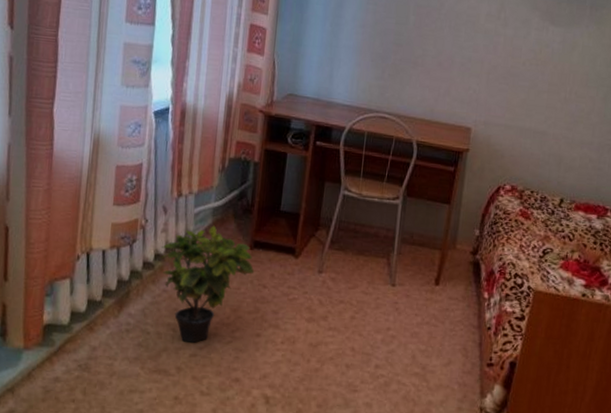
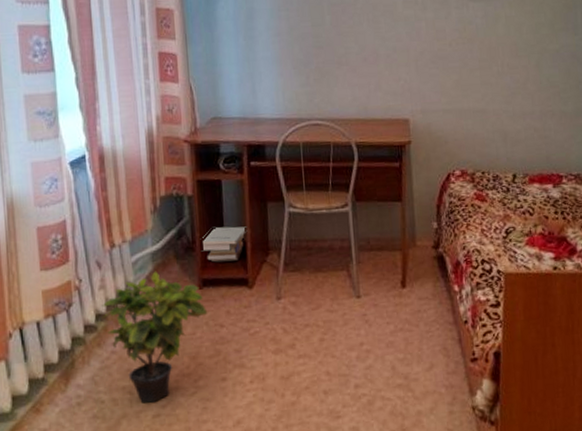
books: none [257,195,303,230] -> present [201,226,248,263]

